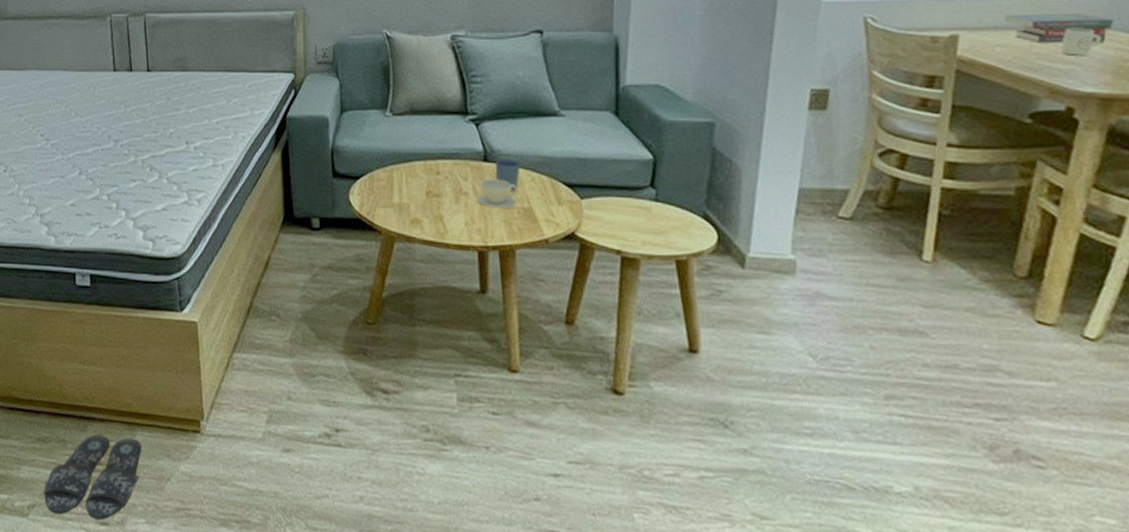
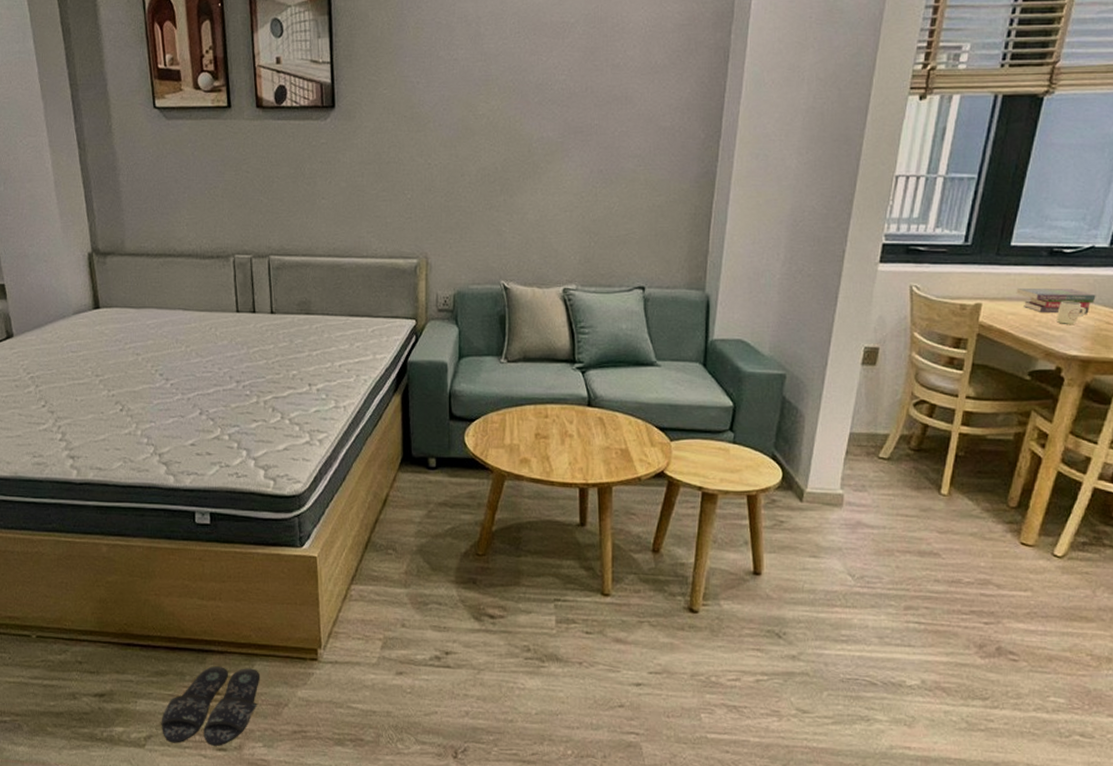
teacup: present [476,179,517,209] -> none [579,422,616,450]
mug: present [495,158,521,191] -> none [597,404,620,434]

